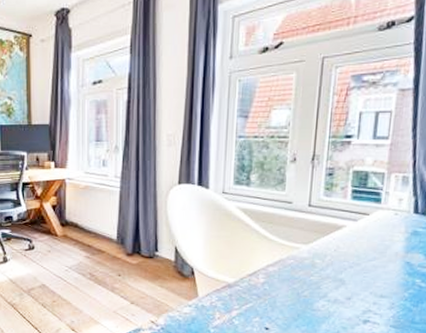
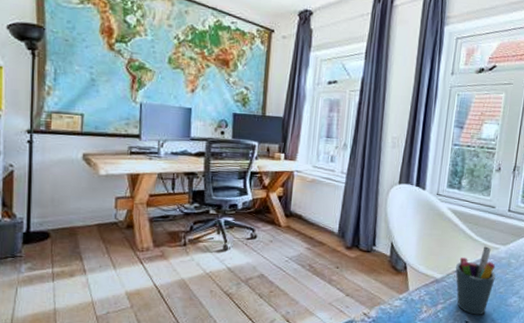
pen holder: none [249,246,298,321] -> present [455,246,496,315]

